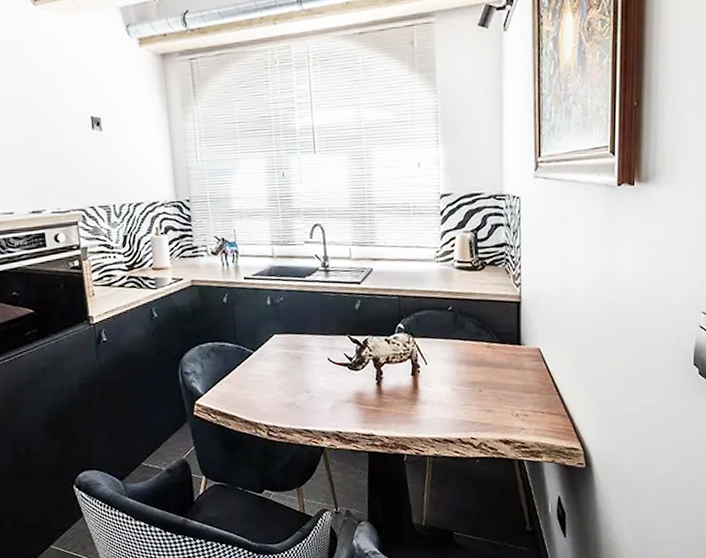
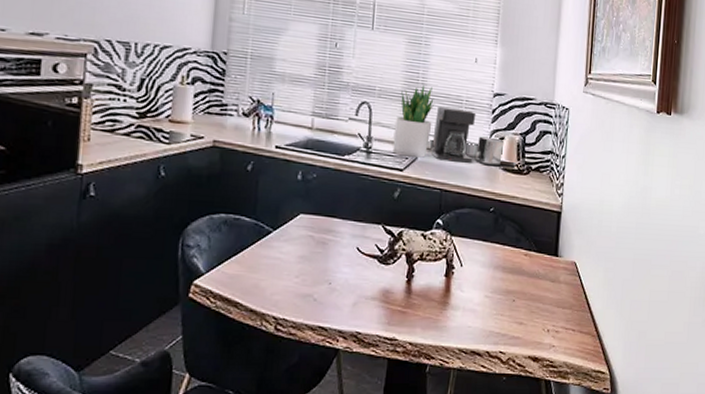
planter: none [347,198,384,271] -> present [392,84,435,159]
coffee maker: none [384,215,426,269] -> present [430,106,476,164]
toaster: none [429,238,471,268] -> present [475,136,518,169]

